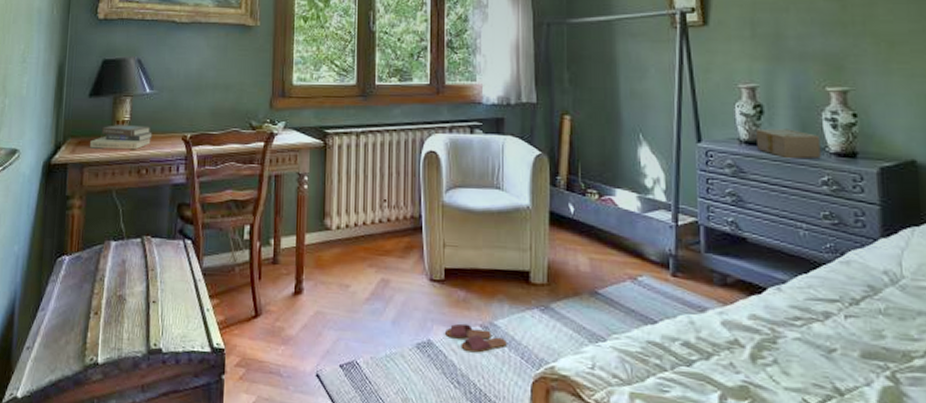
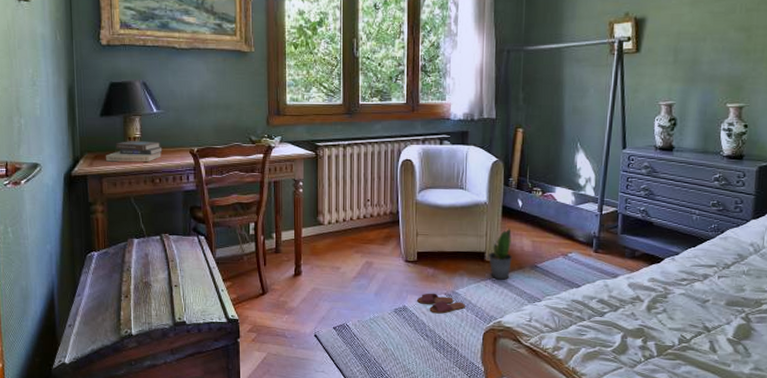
potted plant: none [535,240,566,310] -> present [488,228,513,280]
jewelry box: present [757,128,821,159] -> none [669,137,717,161]

